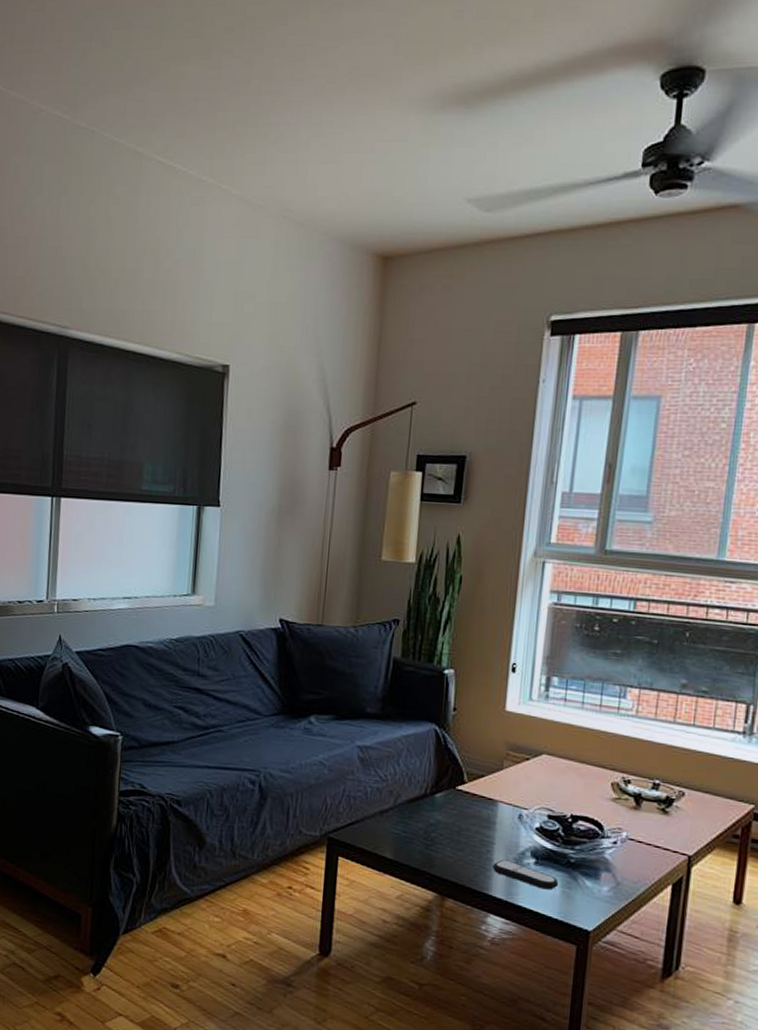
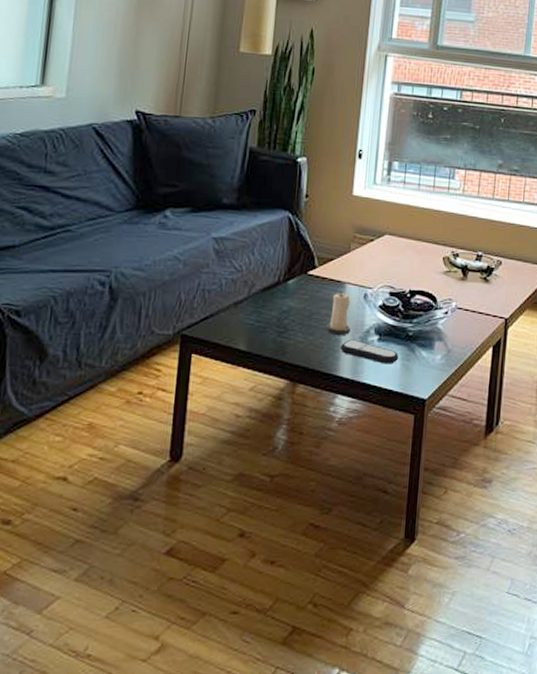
candle: none [476,810,504,855] -> present [326,292,350,335]

